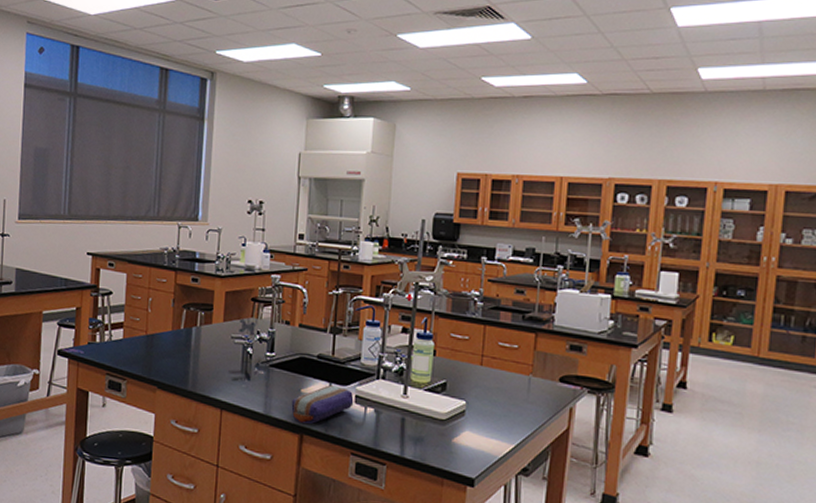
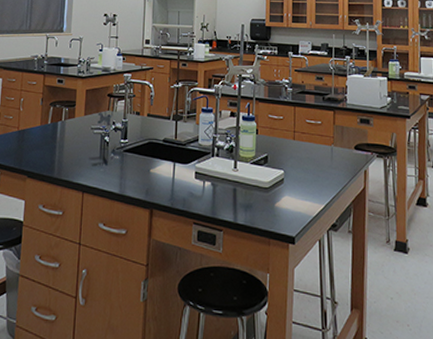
pencil case: present [291,385,354,425] -> none [142,164,194,200]

